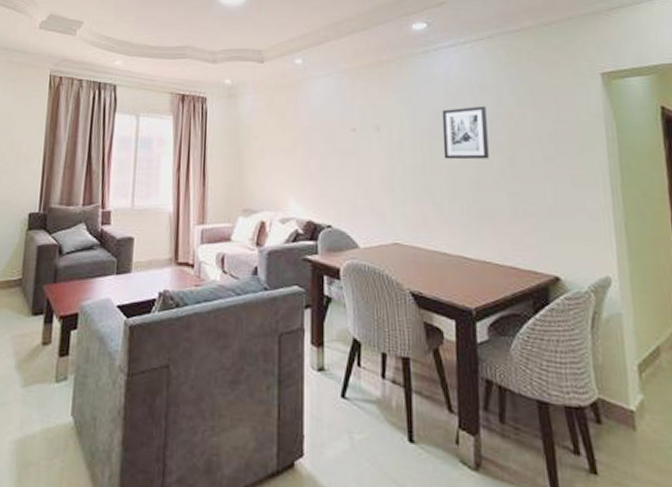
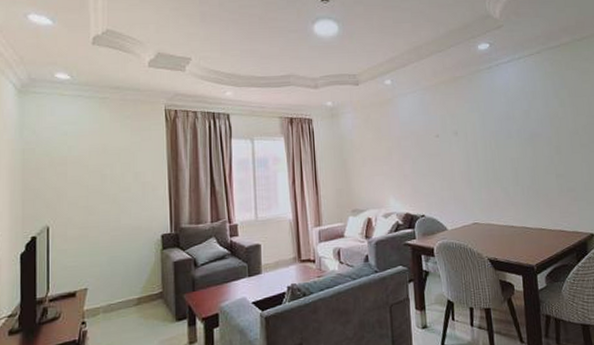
wall art: present [442,105,489,160] -> none [504,108,541,153]

